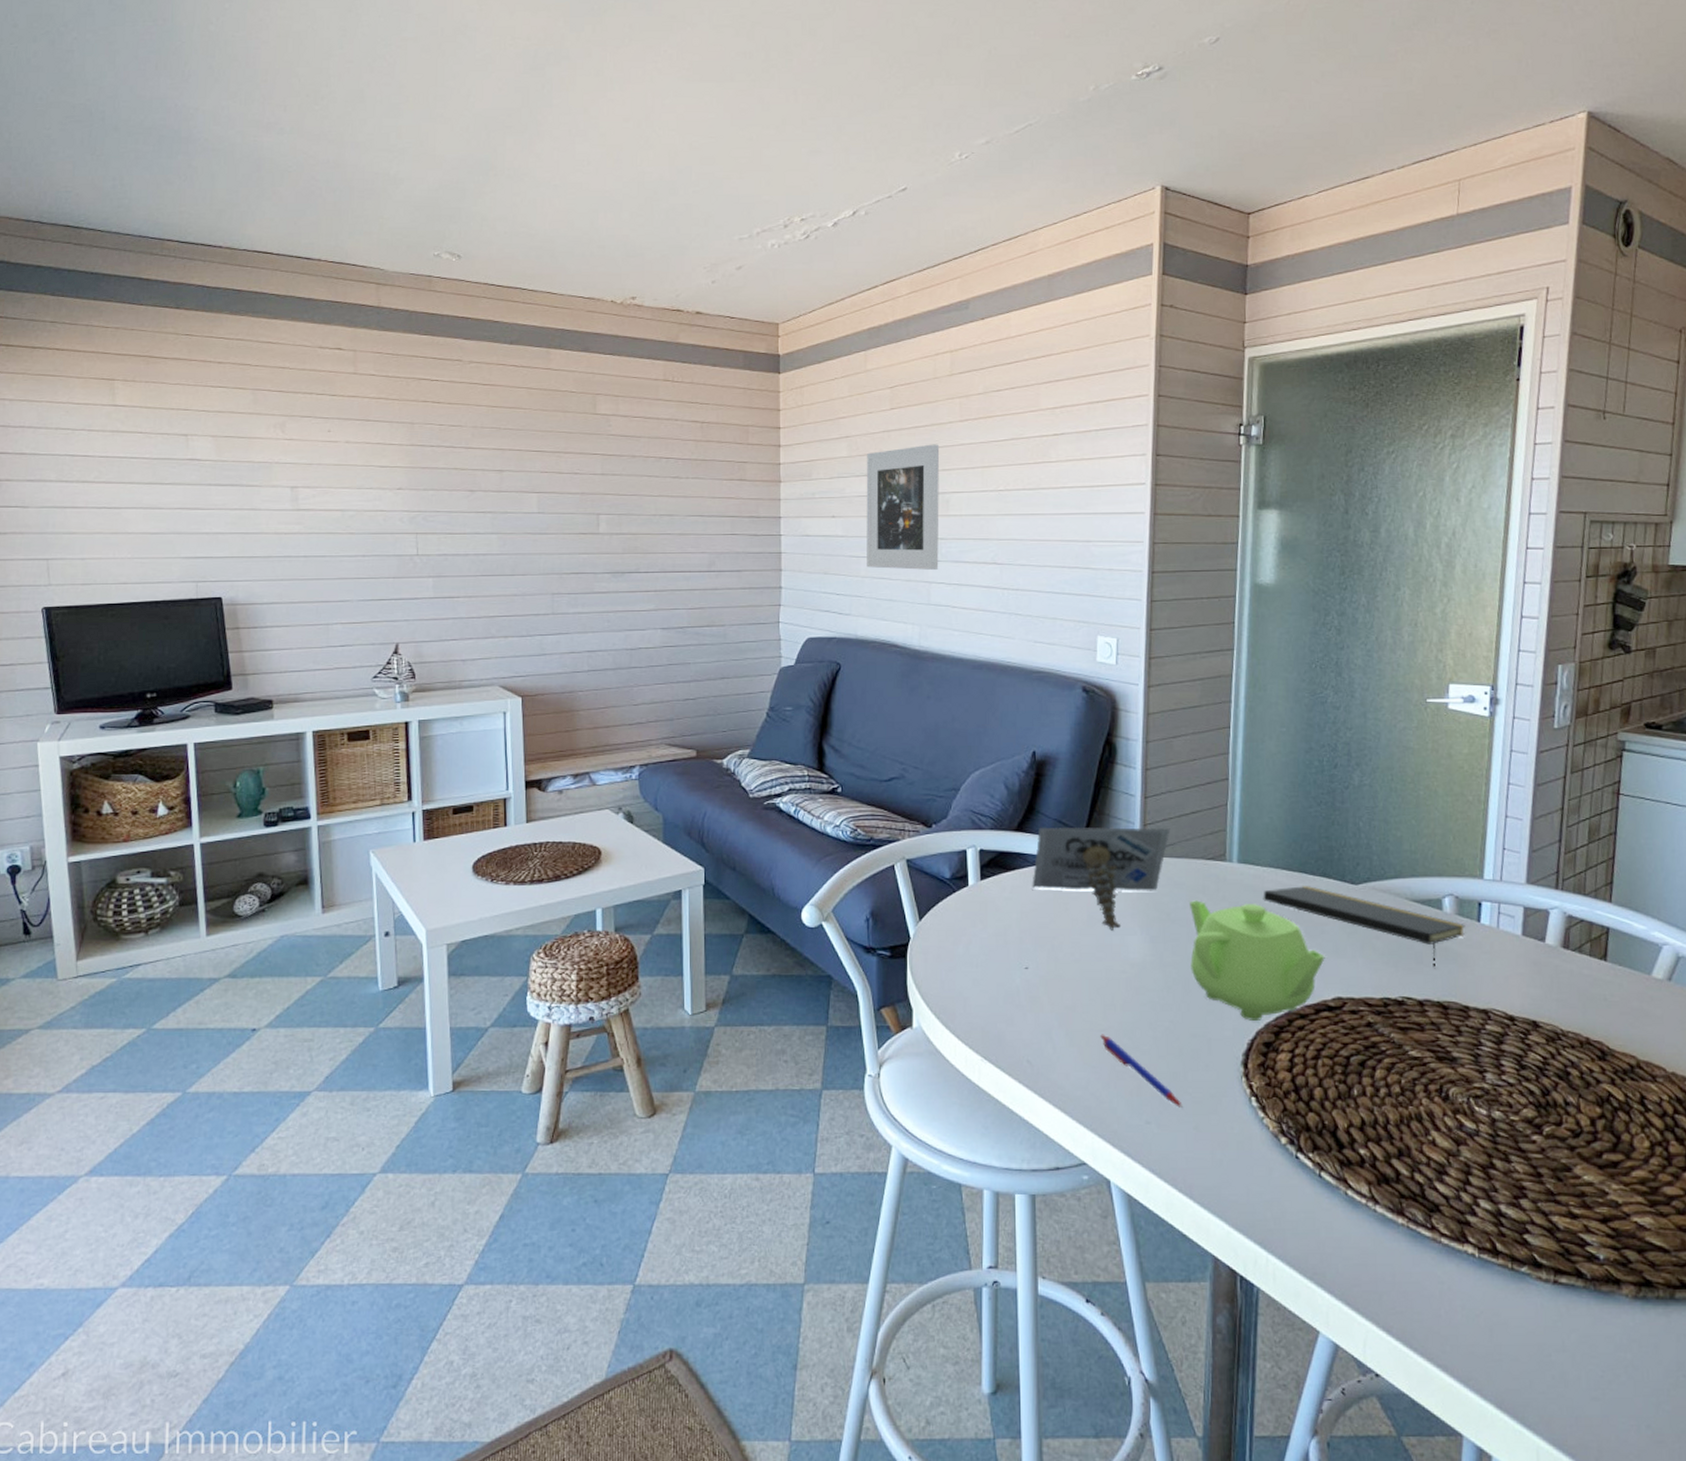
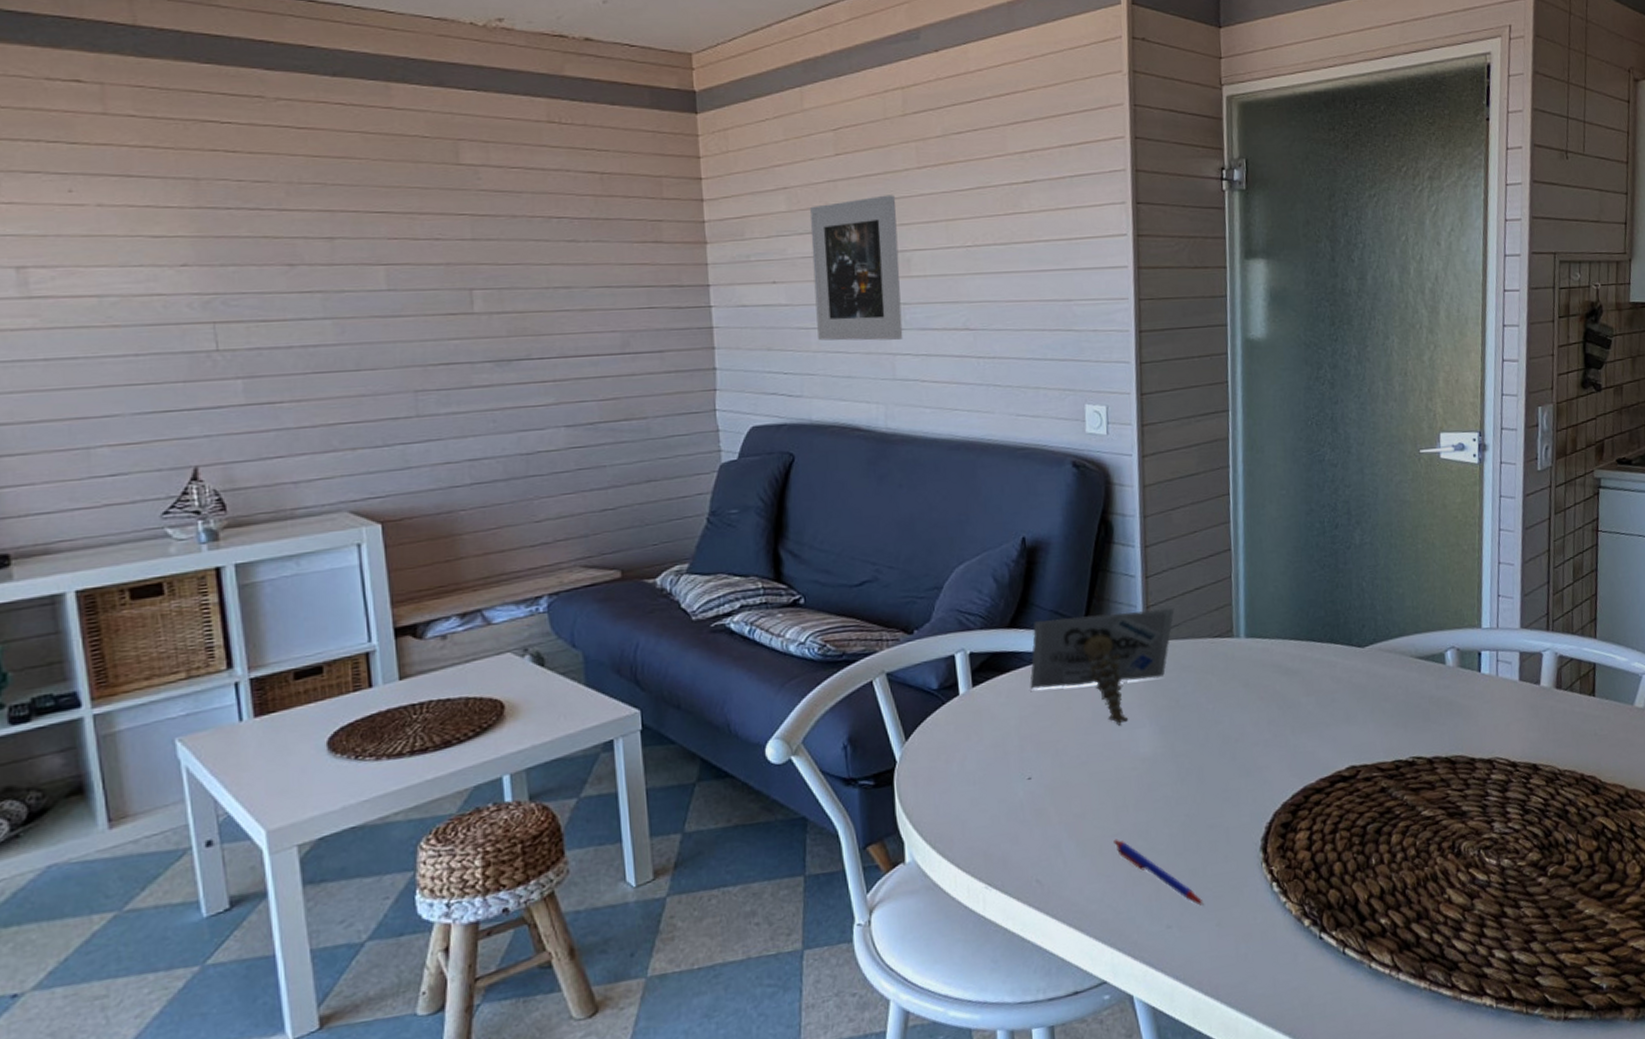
teapot: present [1189,900,1325,1021] -> none [1198,679,1337,803]
notepad: present [1263,886,1466,969] -> none [1272,654,1468,725]

